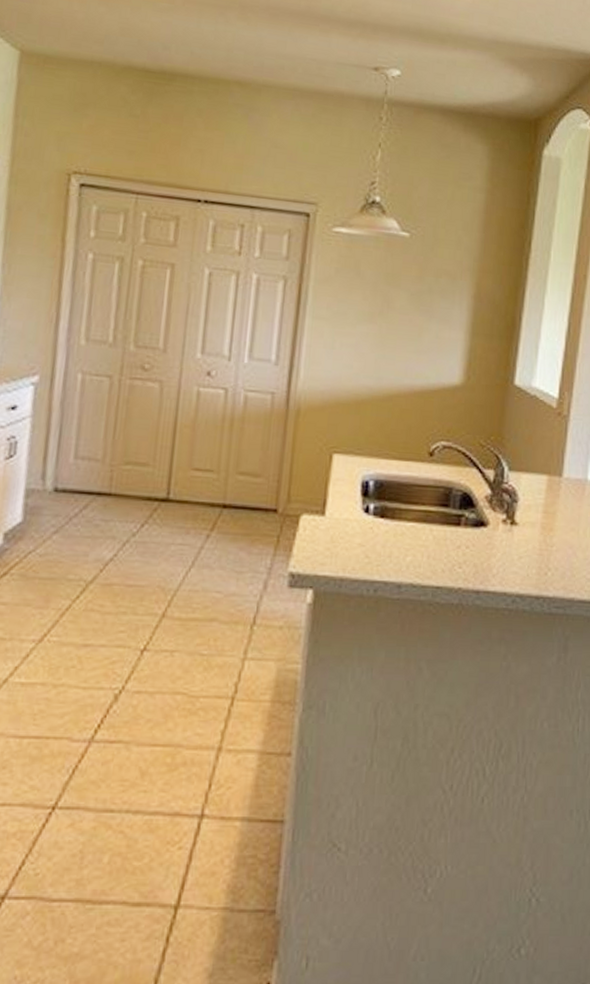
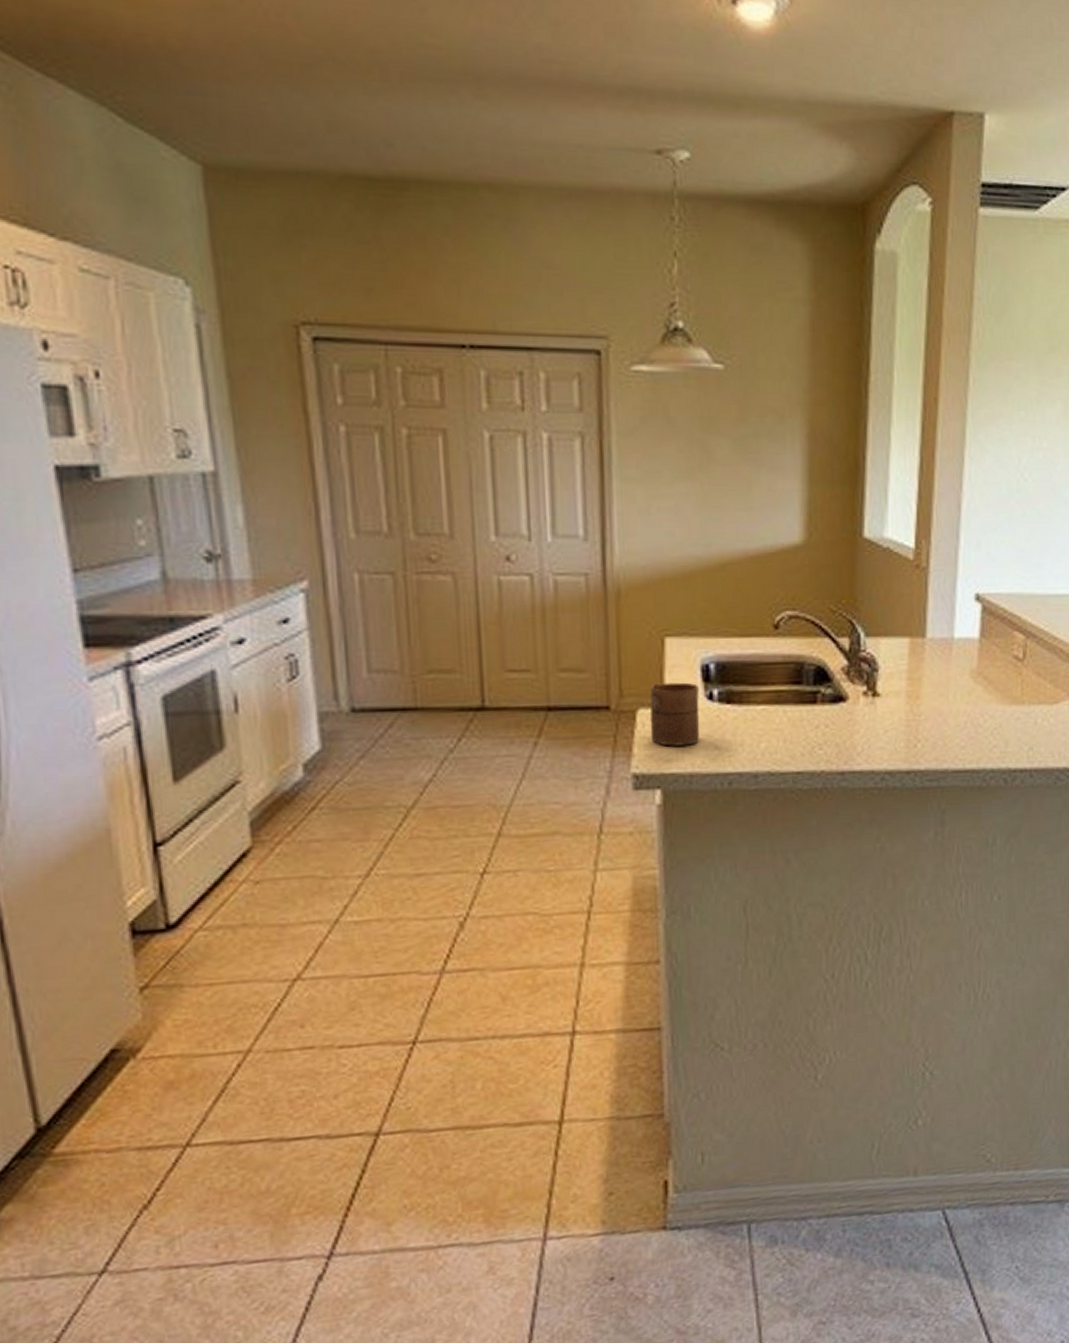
cup: none [309,493,357,552] -> present [649,682,700,747]

